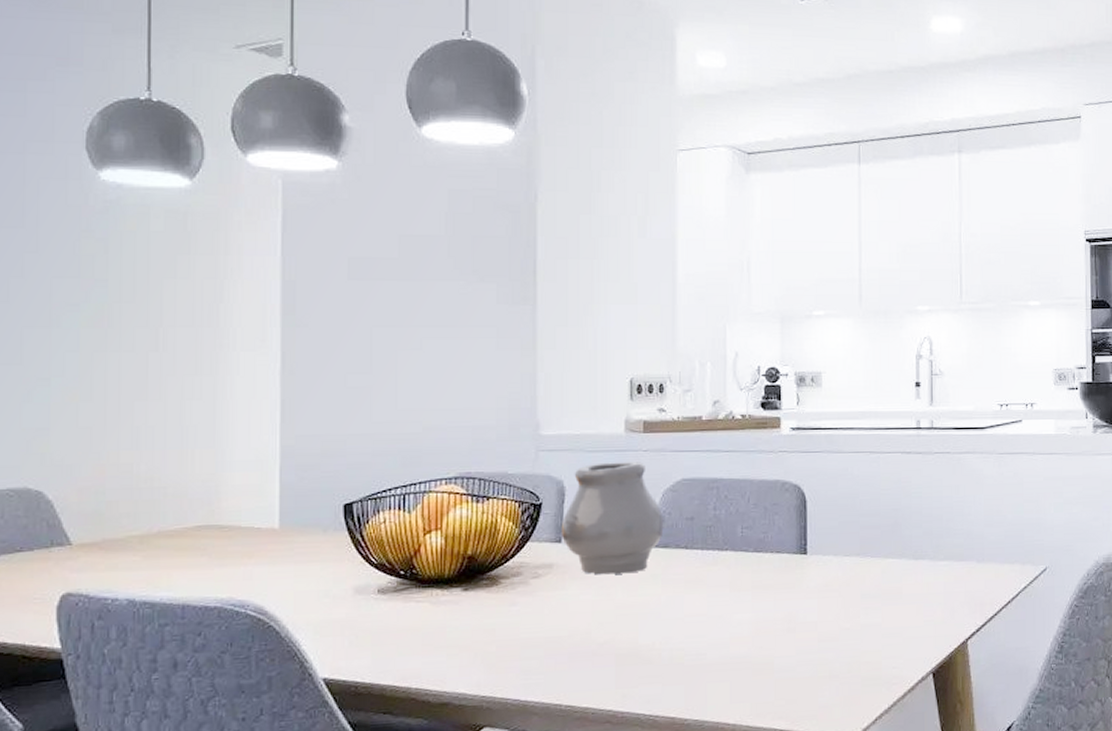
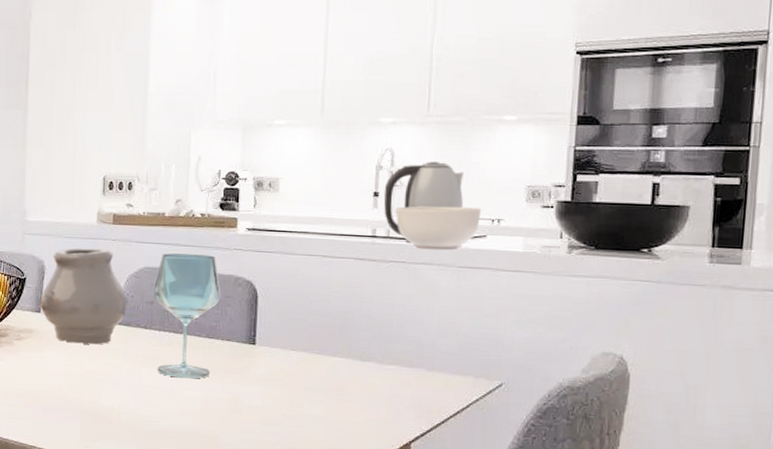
wine glass: none [692,460,768,601] -> present [153,253,221,379]
kettle: none [925,349,999,433] -> present [383,161,463,244]
bowl: none [937,393,1016,438] -> present [395,206,482,251]

